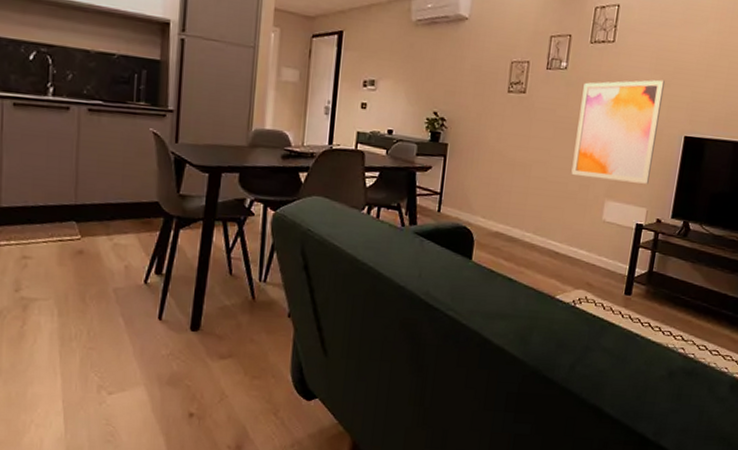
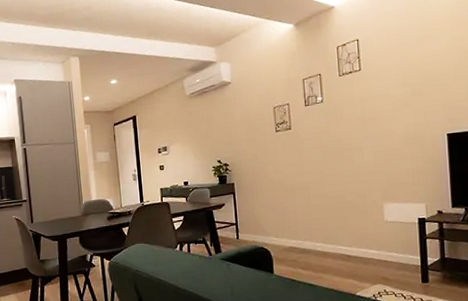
wall art: present [571,79,665,184] -> none [341,90,422,187]

